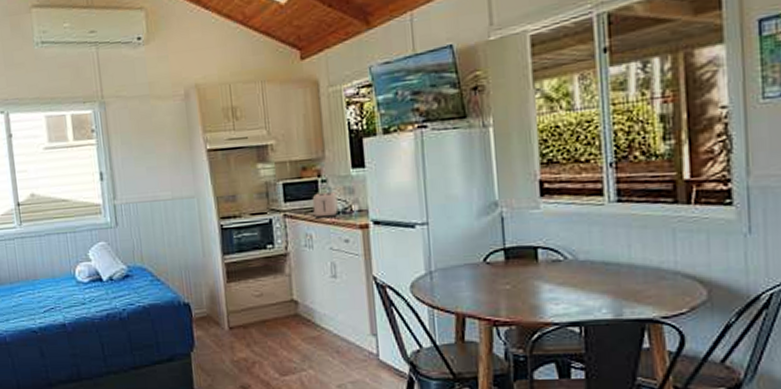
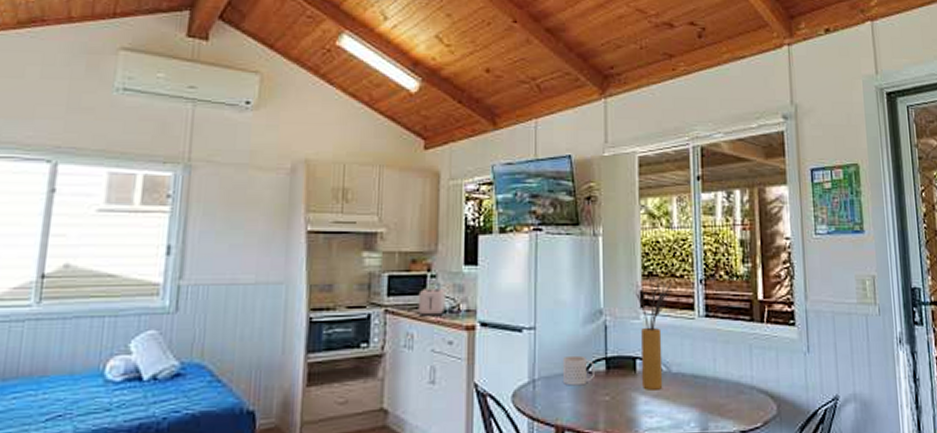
mug: none [458,247,493,277] -> present [562,355,594,386]
vase: none [534,167,577,279] -> present [636,281,673,390]

